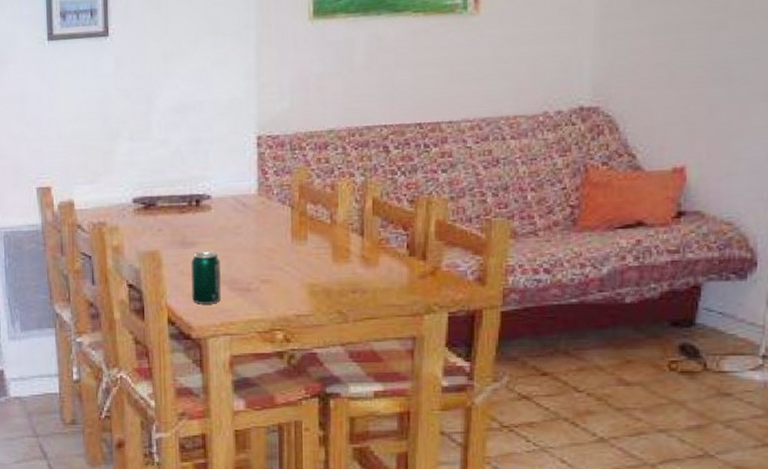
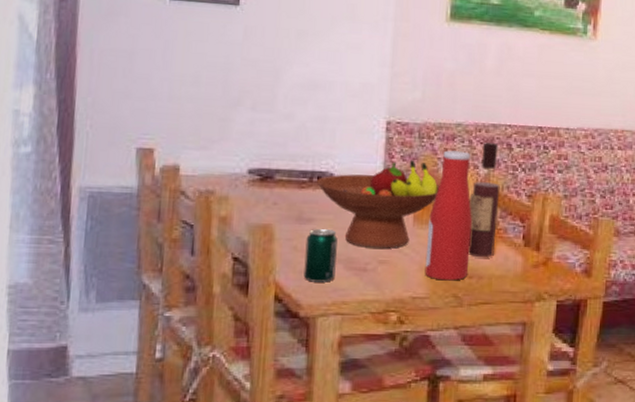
fruit bowl: none [195,174,316,268] -> present [316,160,440,248]
bottle: none [306,159,352,297] -> present [424,150,473,281]
wine bottle: none [348,147,379,271] -> present [468,143,500,258]

